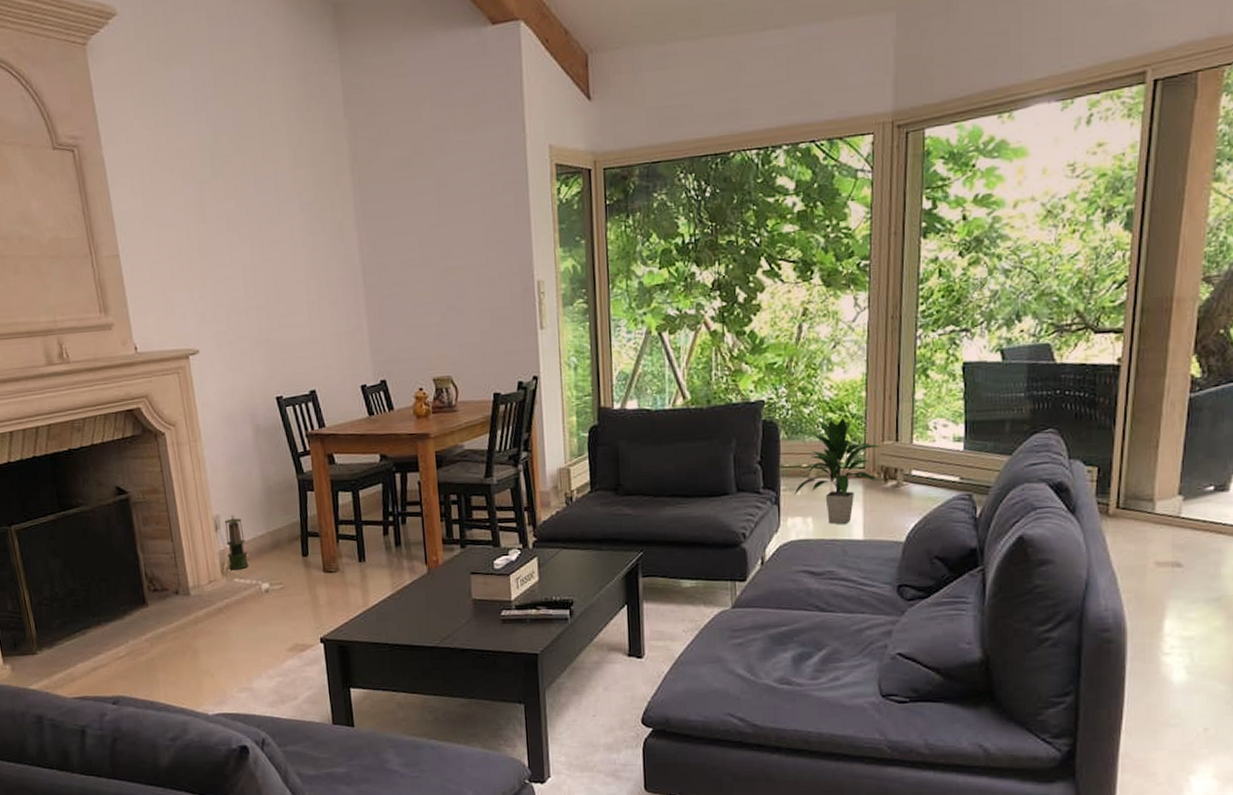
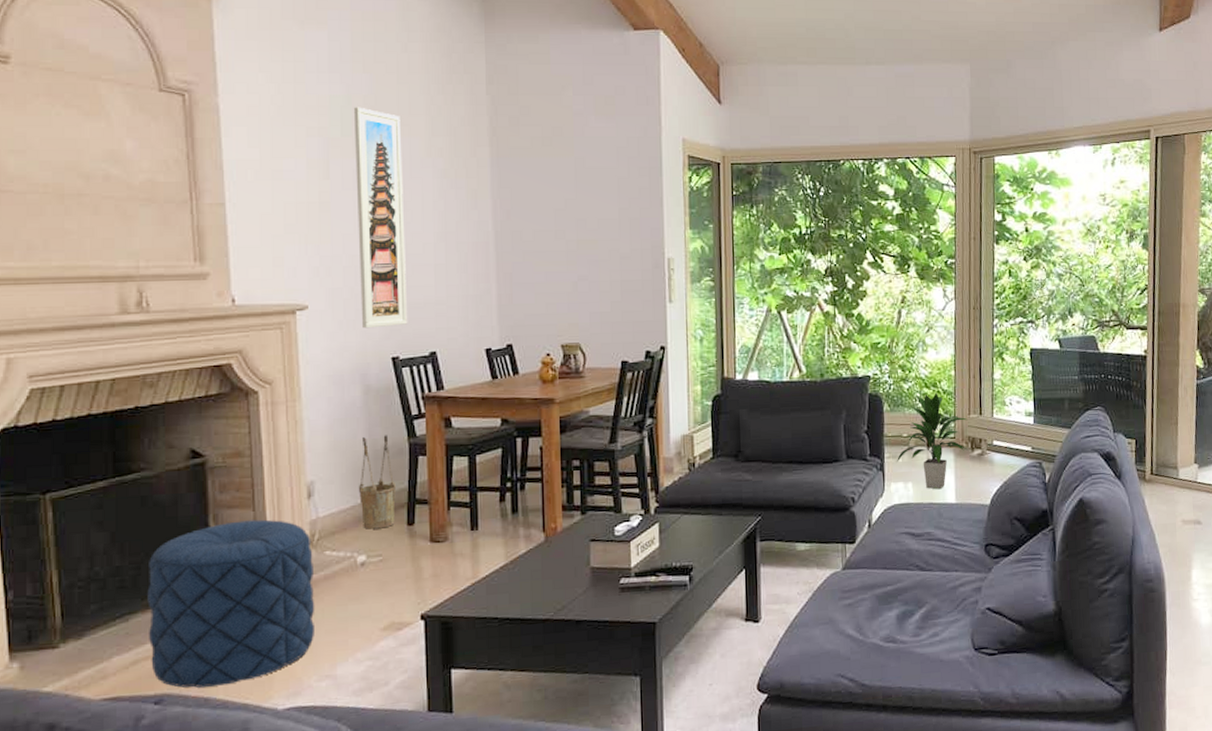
pouf: none [95,549,232,693] -> present [147,519,315,688]
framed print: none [221,145,288,370] -> present [353,107,408,329]
lantern: present [224,515,249,570] -> none [319,480,344,542]
bucket: none [256,472,291,560] -> present [358,435,396,529]

